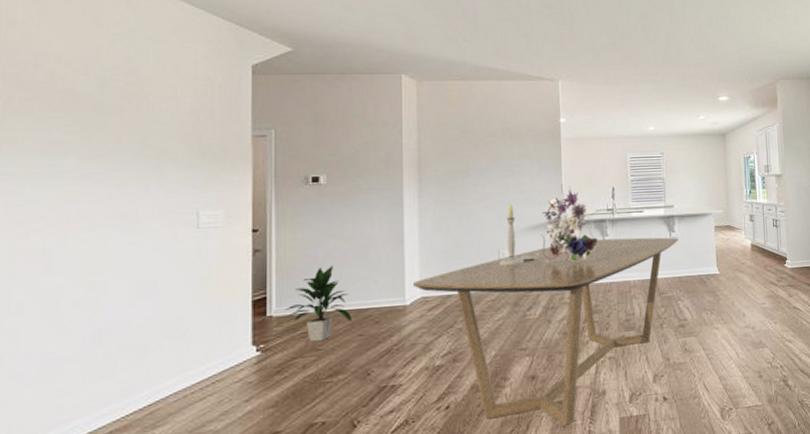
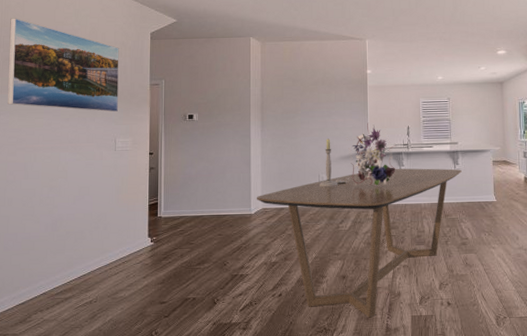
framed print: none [13,38,203,175] -> present [8,18,119,113]
indoor plant: present [285,265,352,342] -> none [170,181,214,238]

